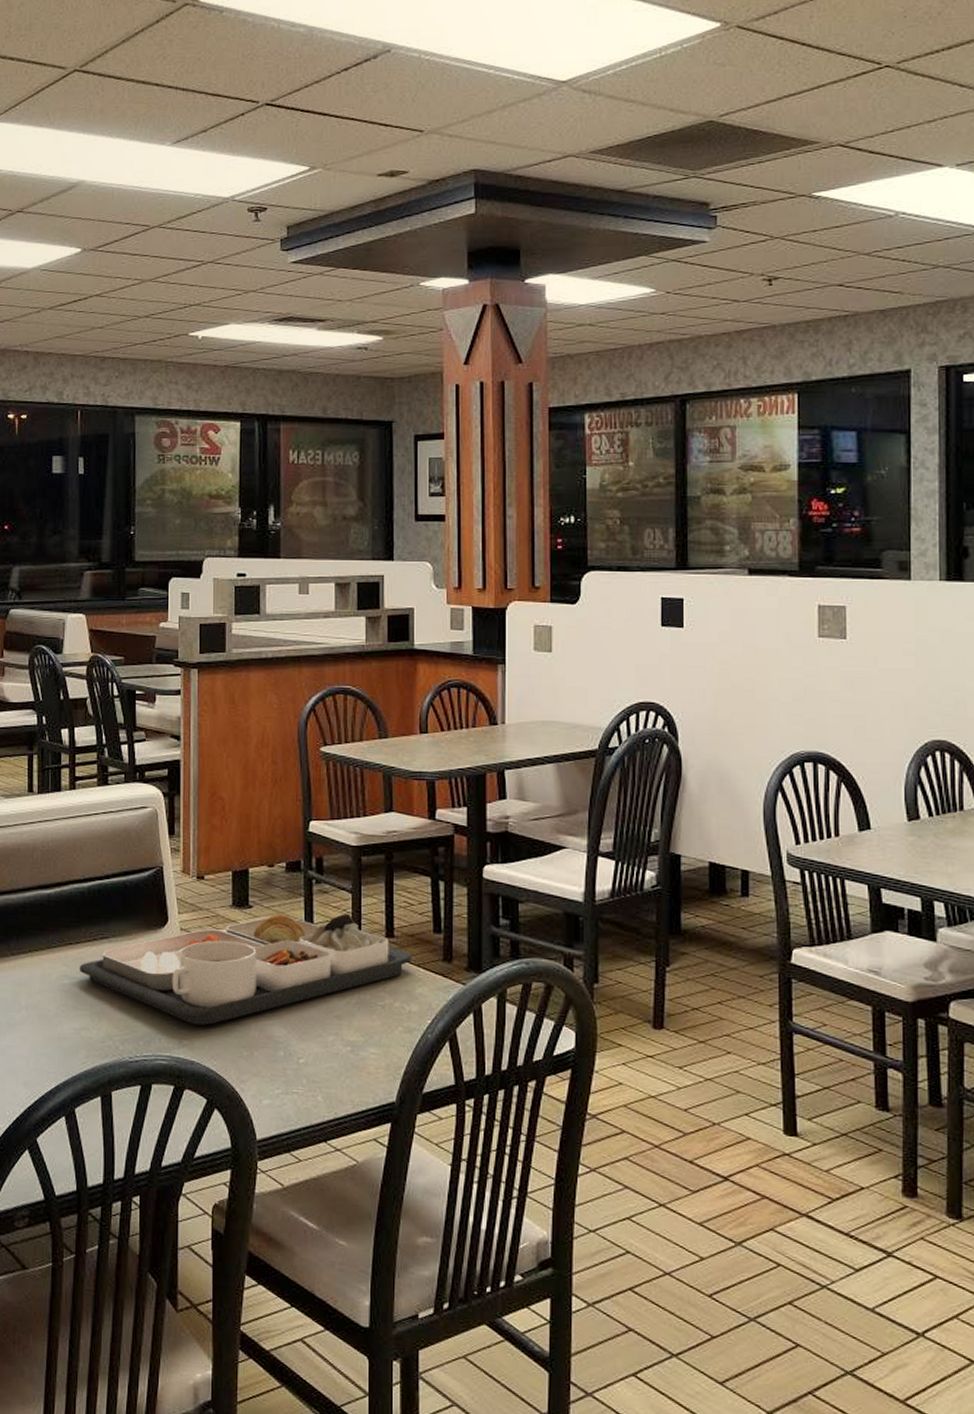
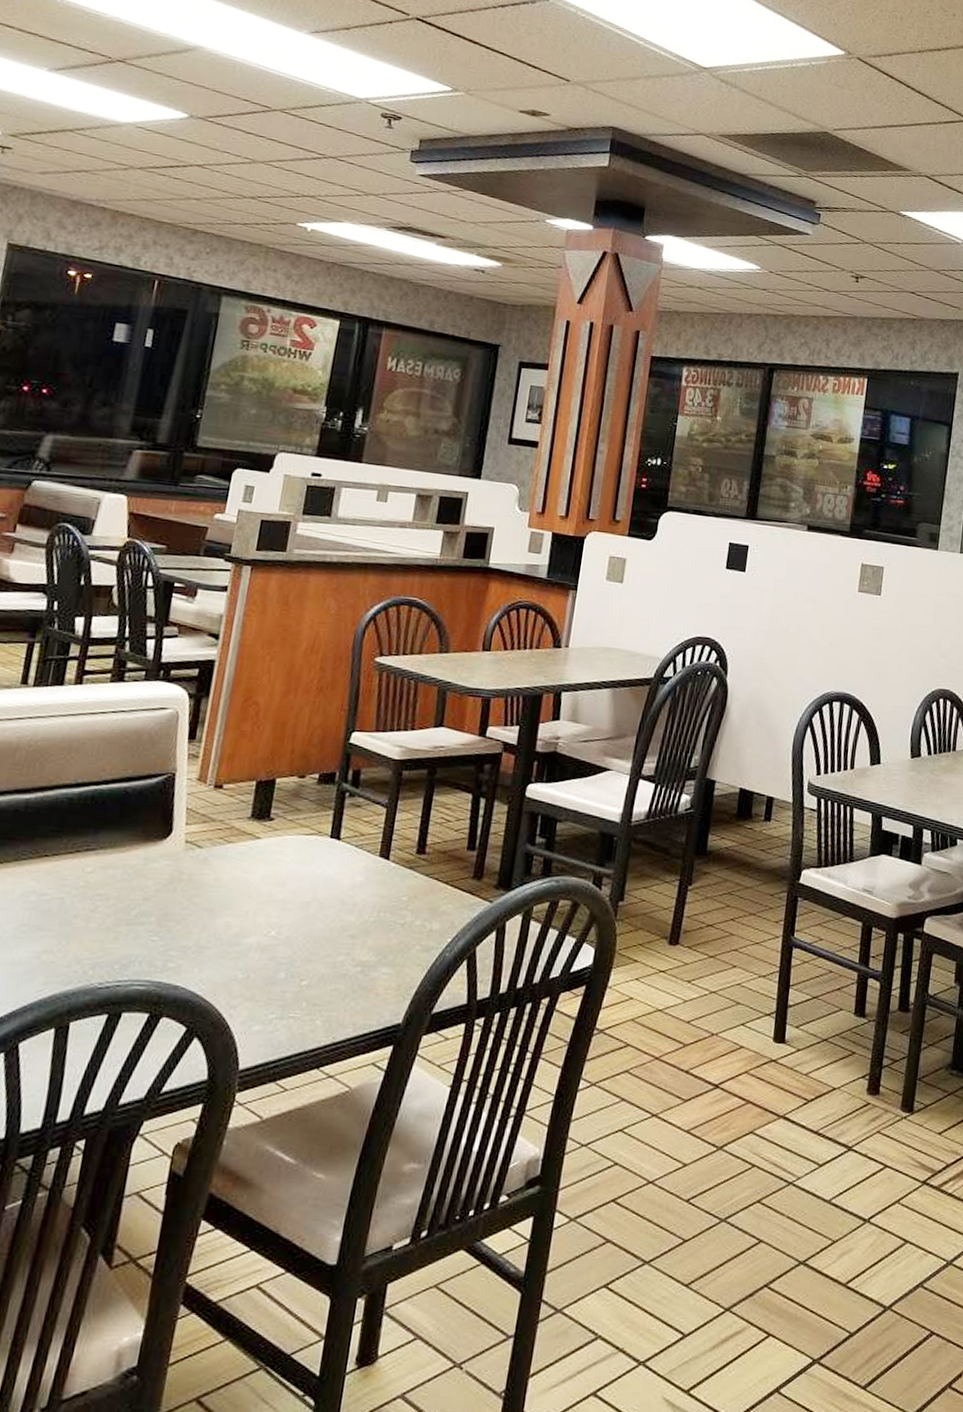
food tray: present [80,913,411,1025] -> none [52,826,441,946]

